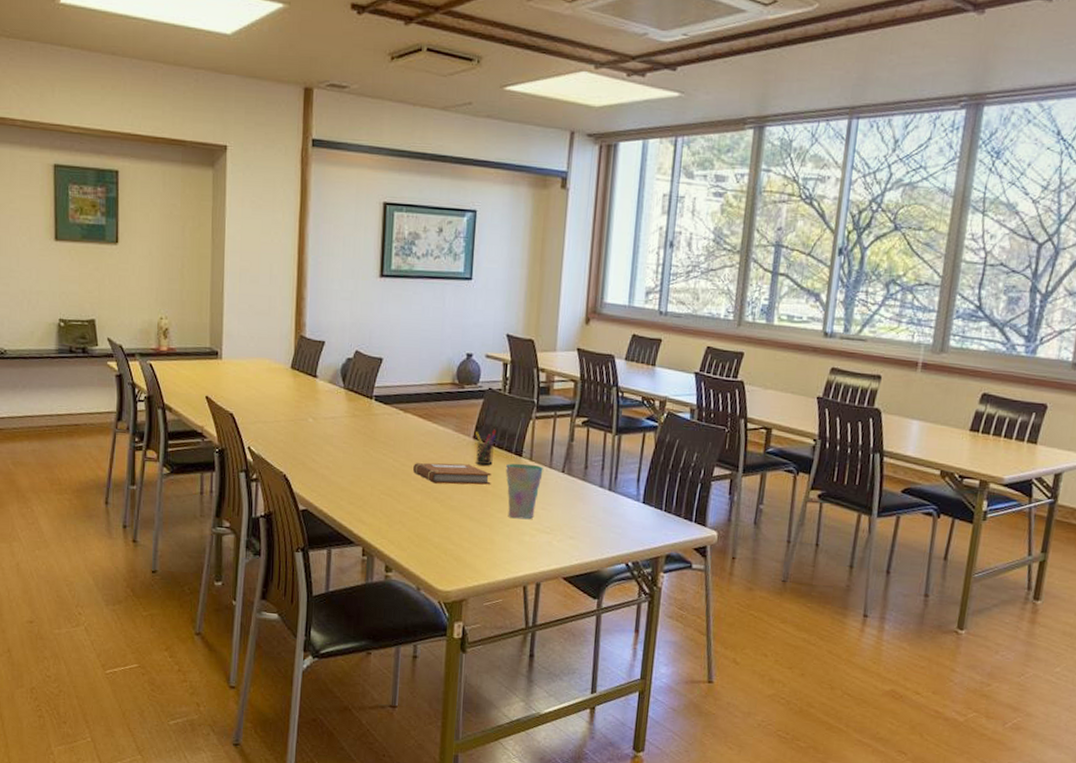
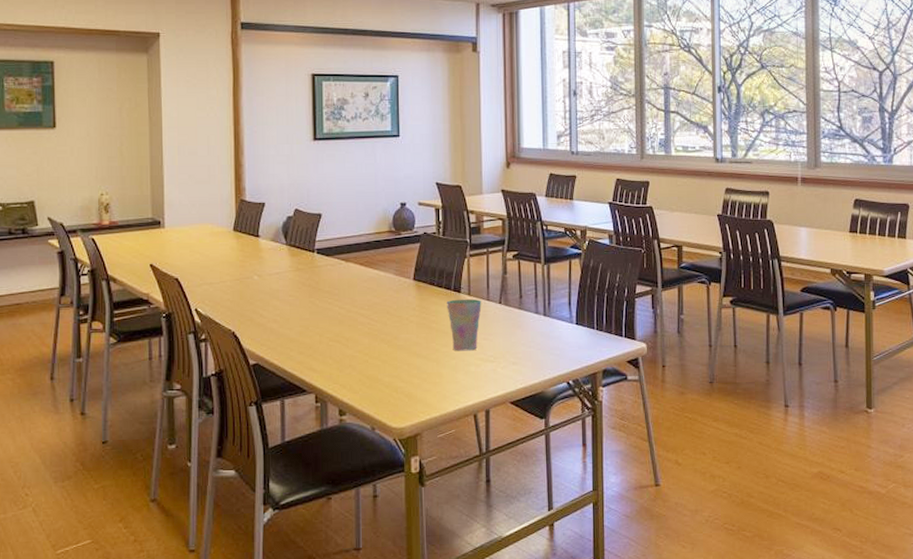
notebook: present [413,462,492,485] -> none [359,305,434,326]
pen holder: present [474,429,497,465] -> none [414,270,436,303]

